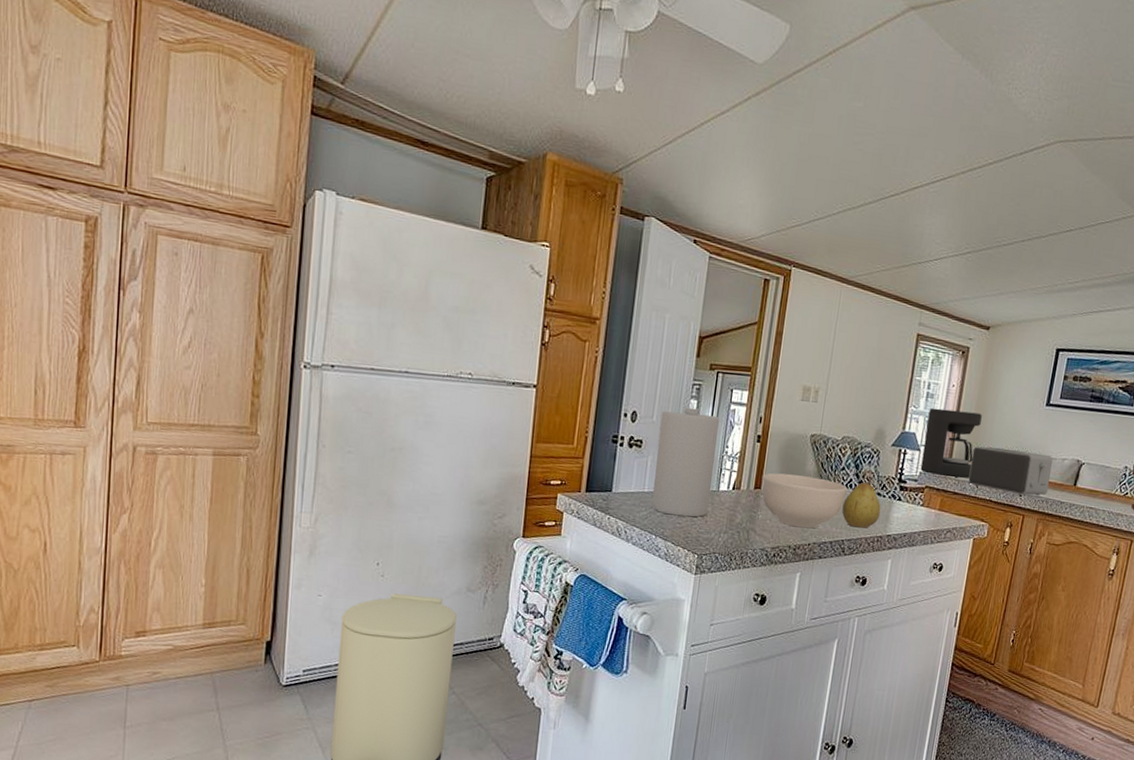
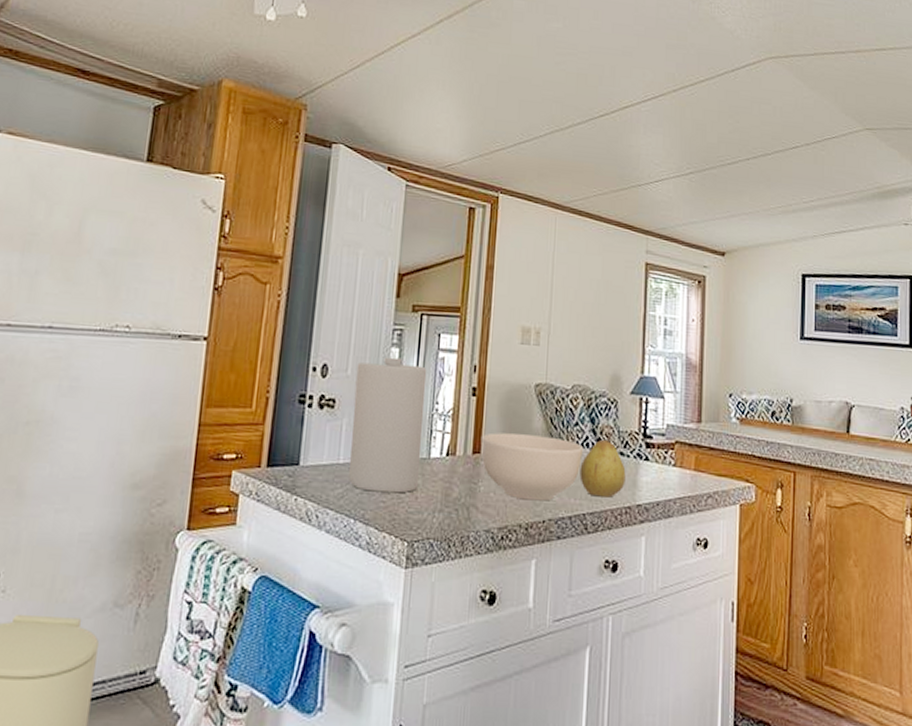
coffee maker: present [920,407,982,479] -> none [667,346,730,431]
toaster: present [968,446,1054,496] -> none [724,390,819,448]

